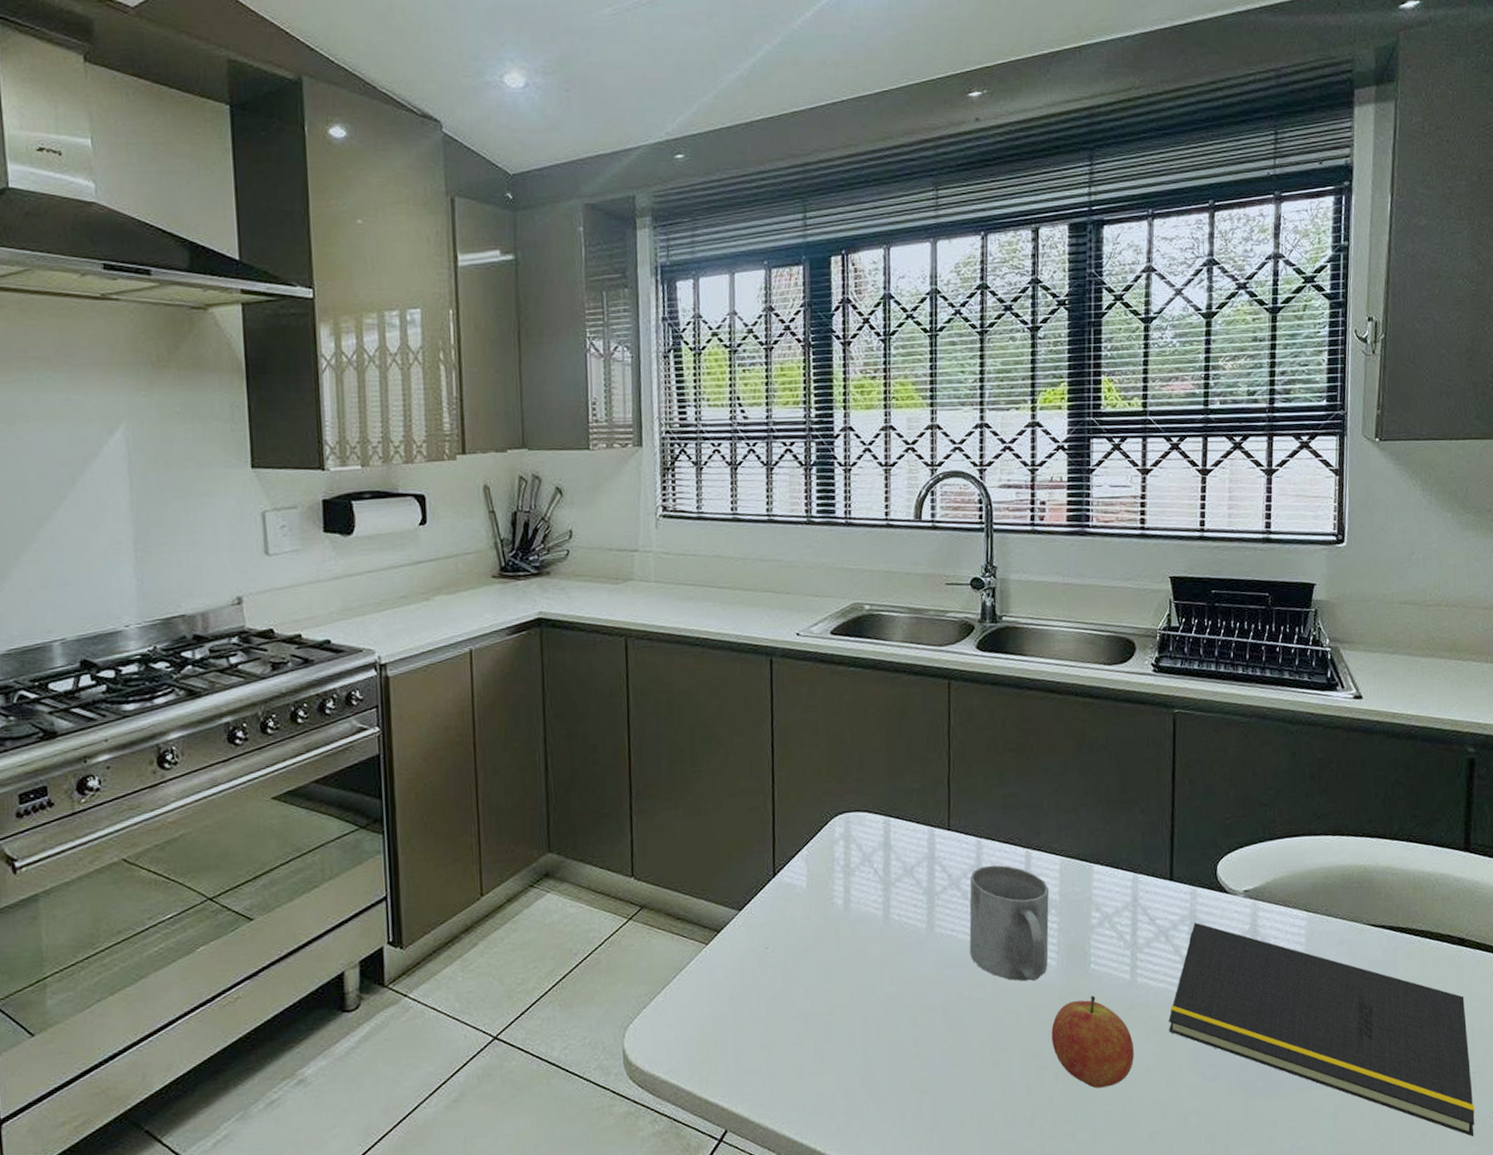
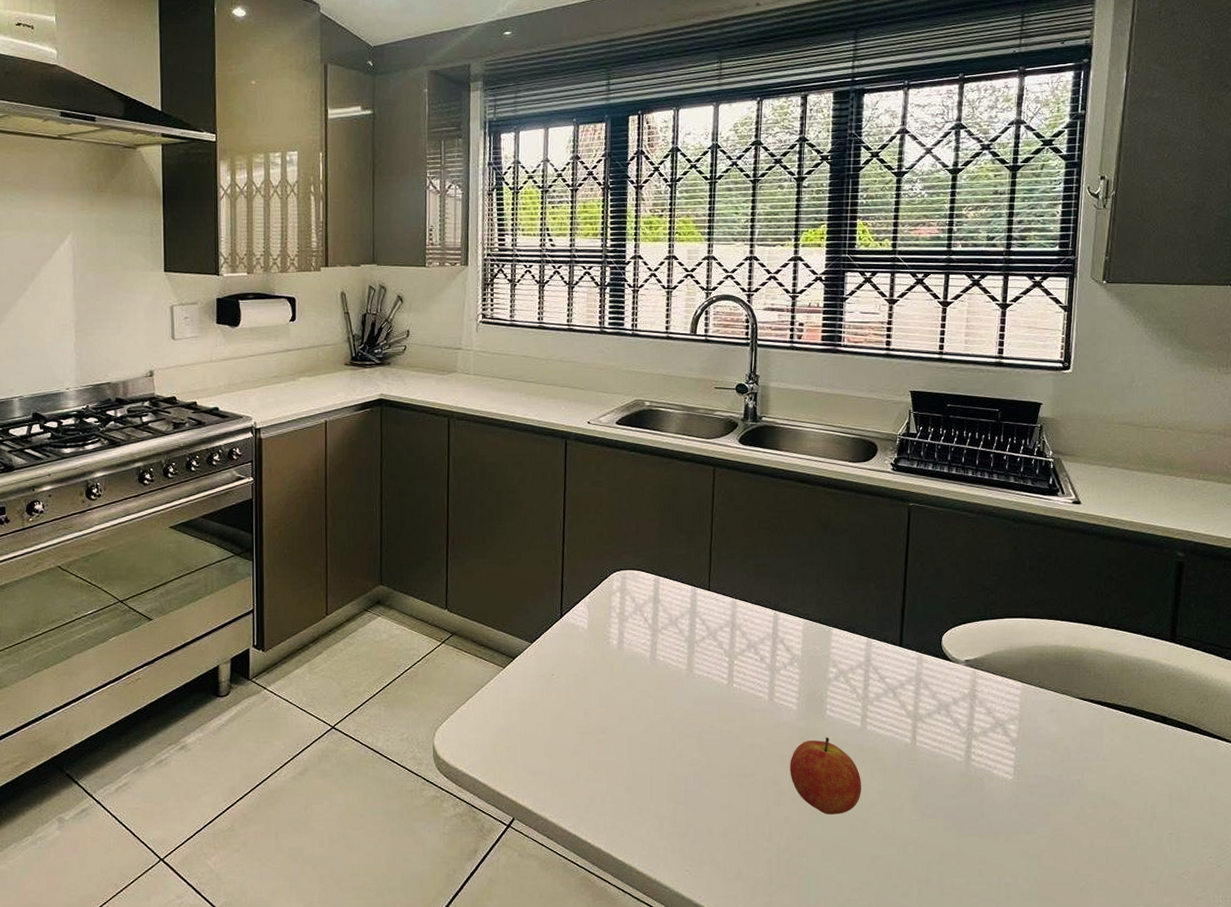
mug: present [969,865,1049,982] -> none [722,622,792,720]
notepad: present [1169,922,1475,1137] -> none [893,683,1170,890]

